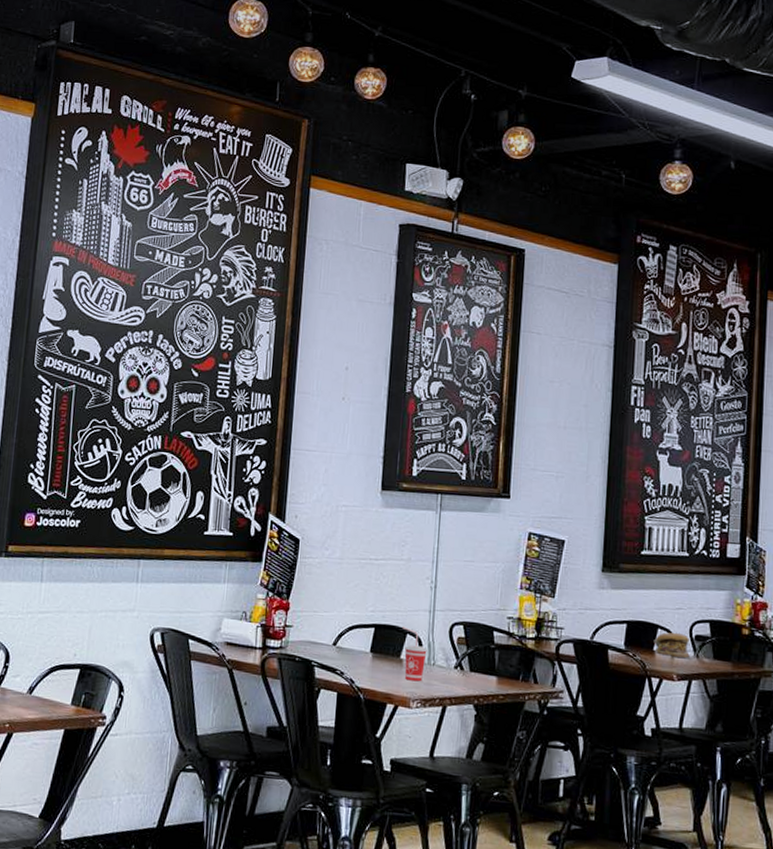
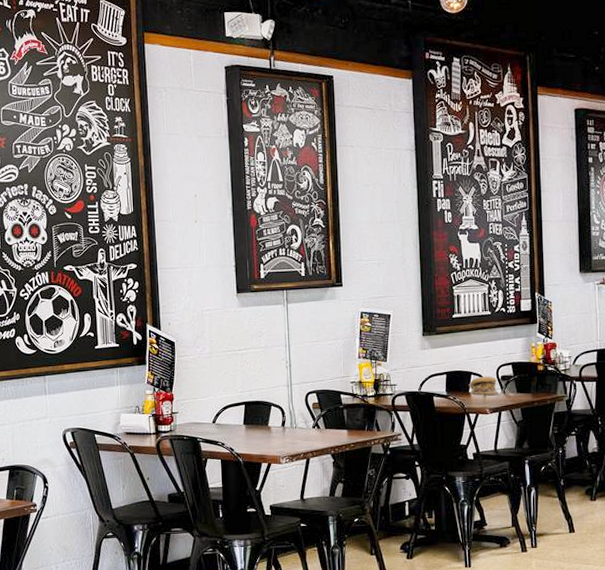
beverage cup: present [402,626,427,682] -> none [267,401,289,443]

